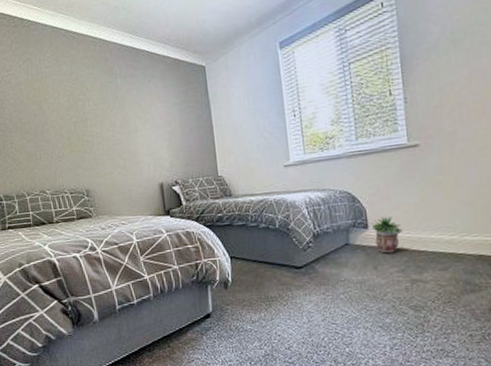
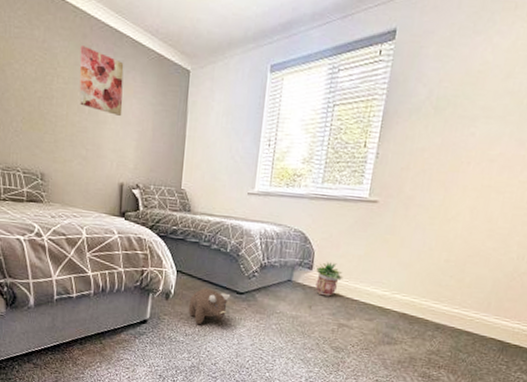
wall art: none [103,68,151,122] -> present [79,45,124,116]
plush toy: none [248,269,290,309] -> present [188,288,231,325]

